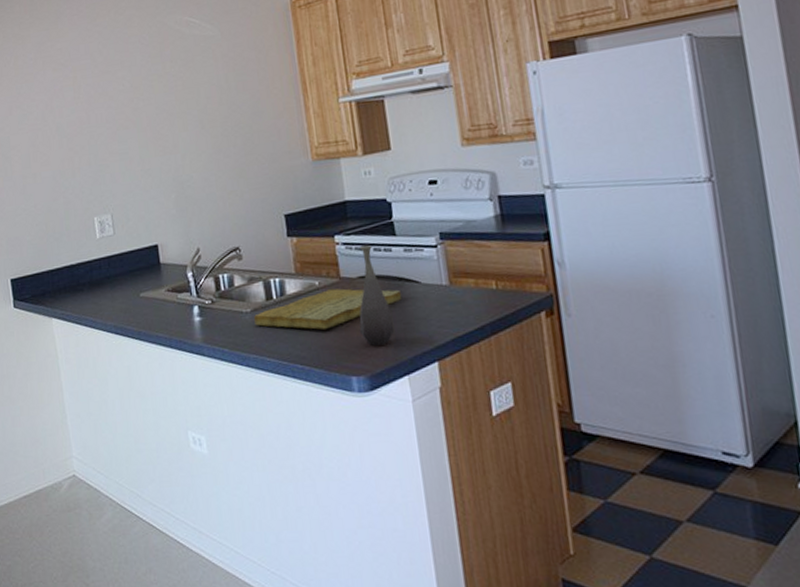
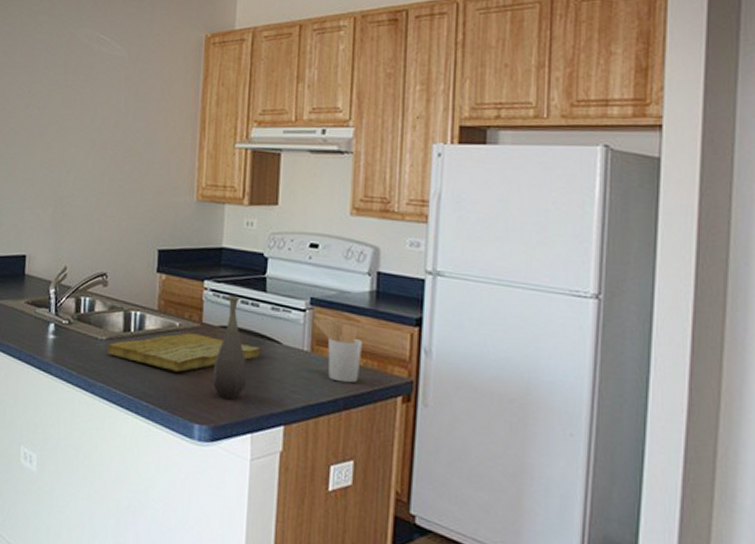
utensil holder: none [446,249,501,309] -> present [314,318,362,383]

